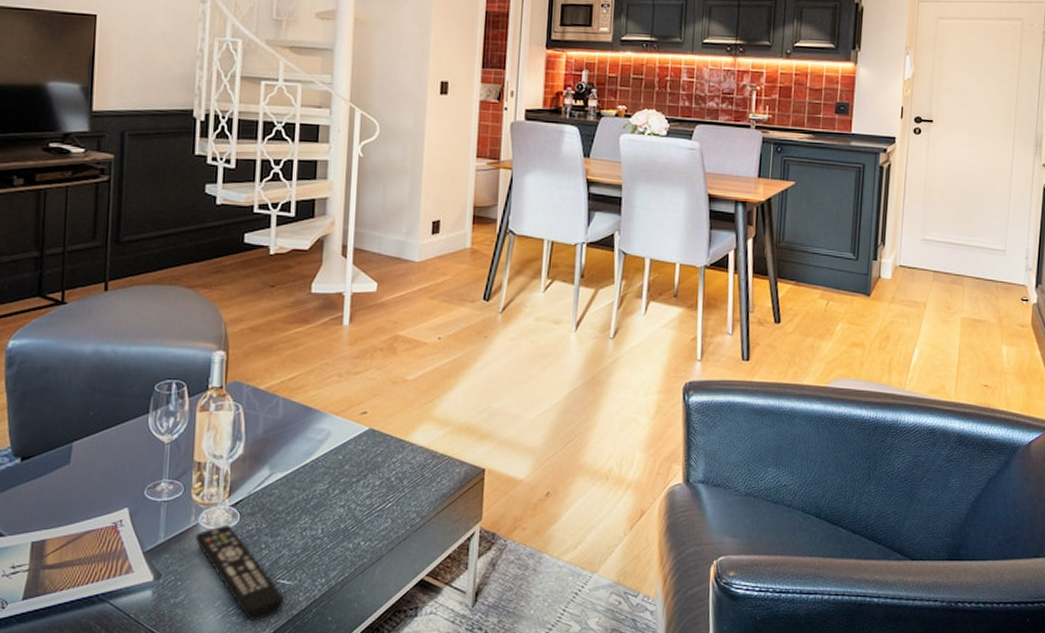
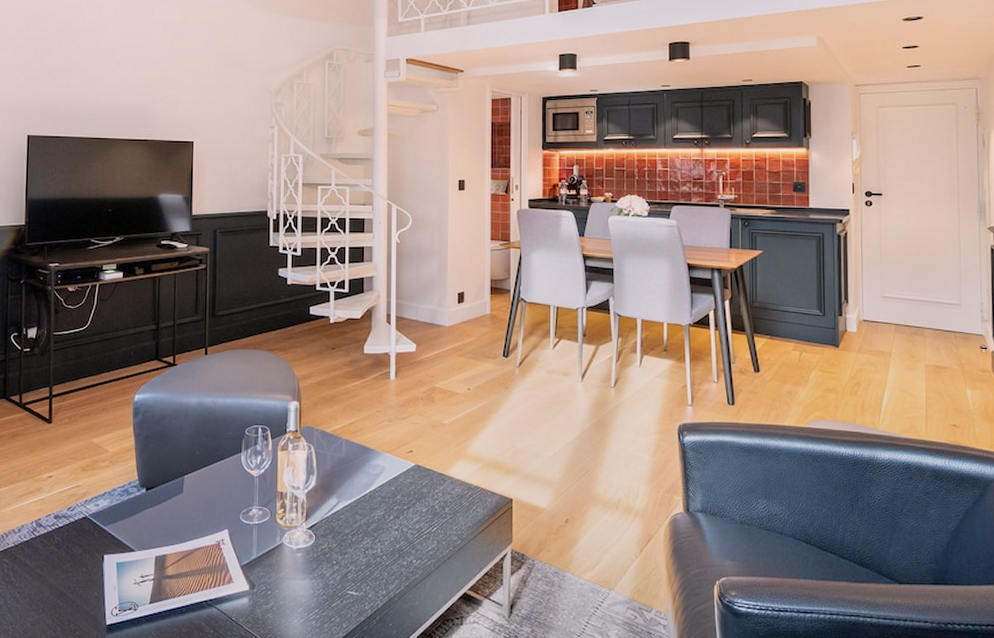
remote control: present [195,524,284,620] -> none [280,544,353,625]

